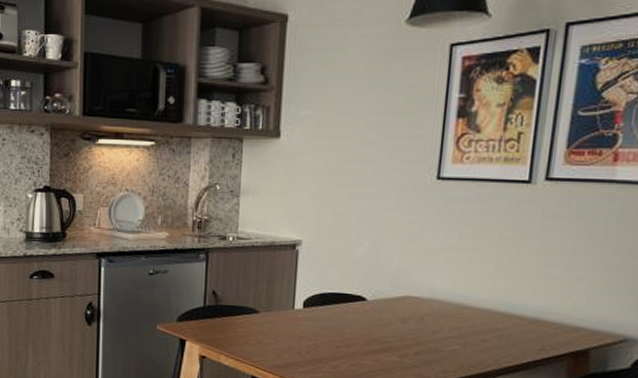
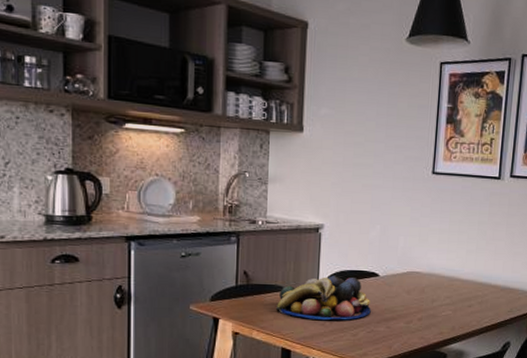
fruit bowl: none [247,298,356,350] -> present [276,276,371,321]

